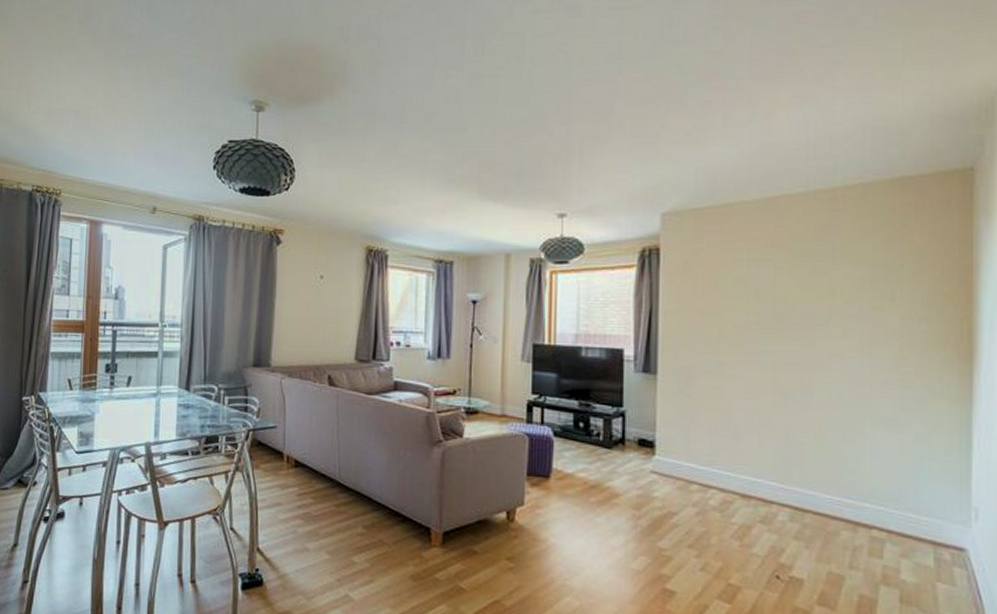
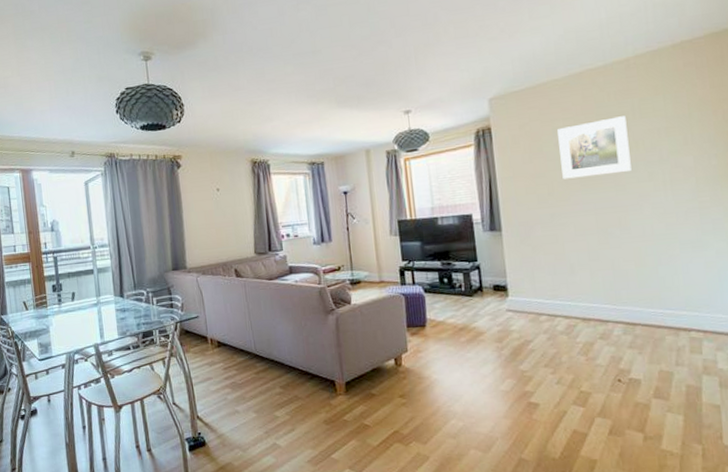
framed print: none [739,256,825,325] -> present [557,116,633,179]

